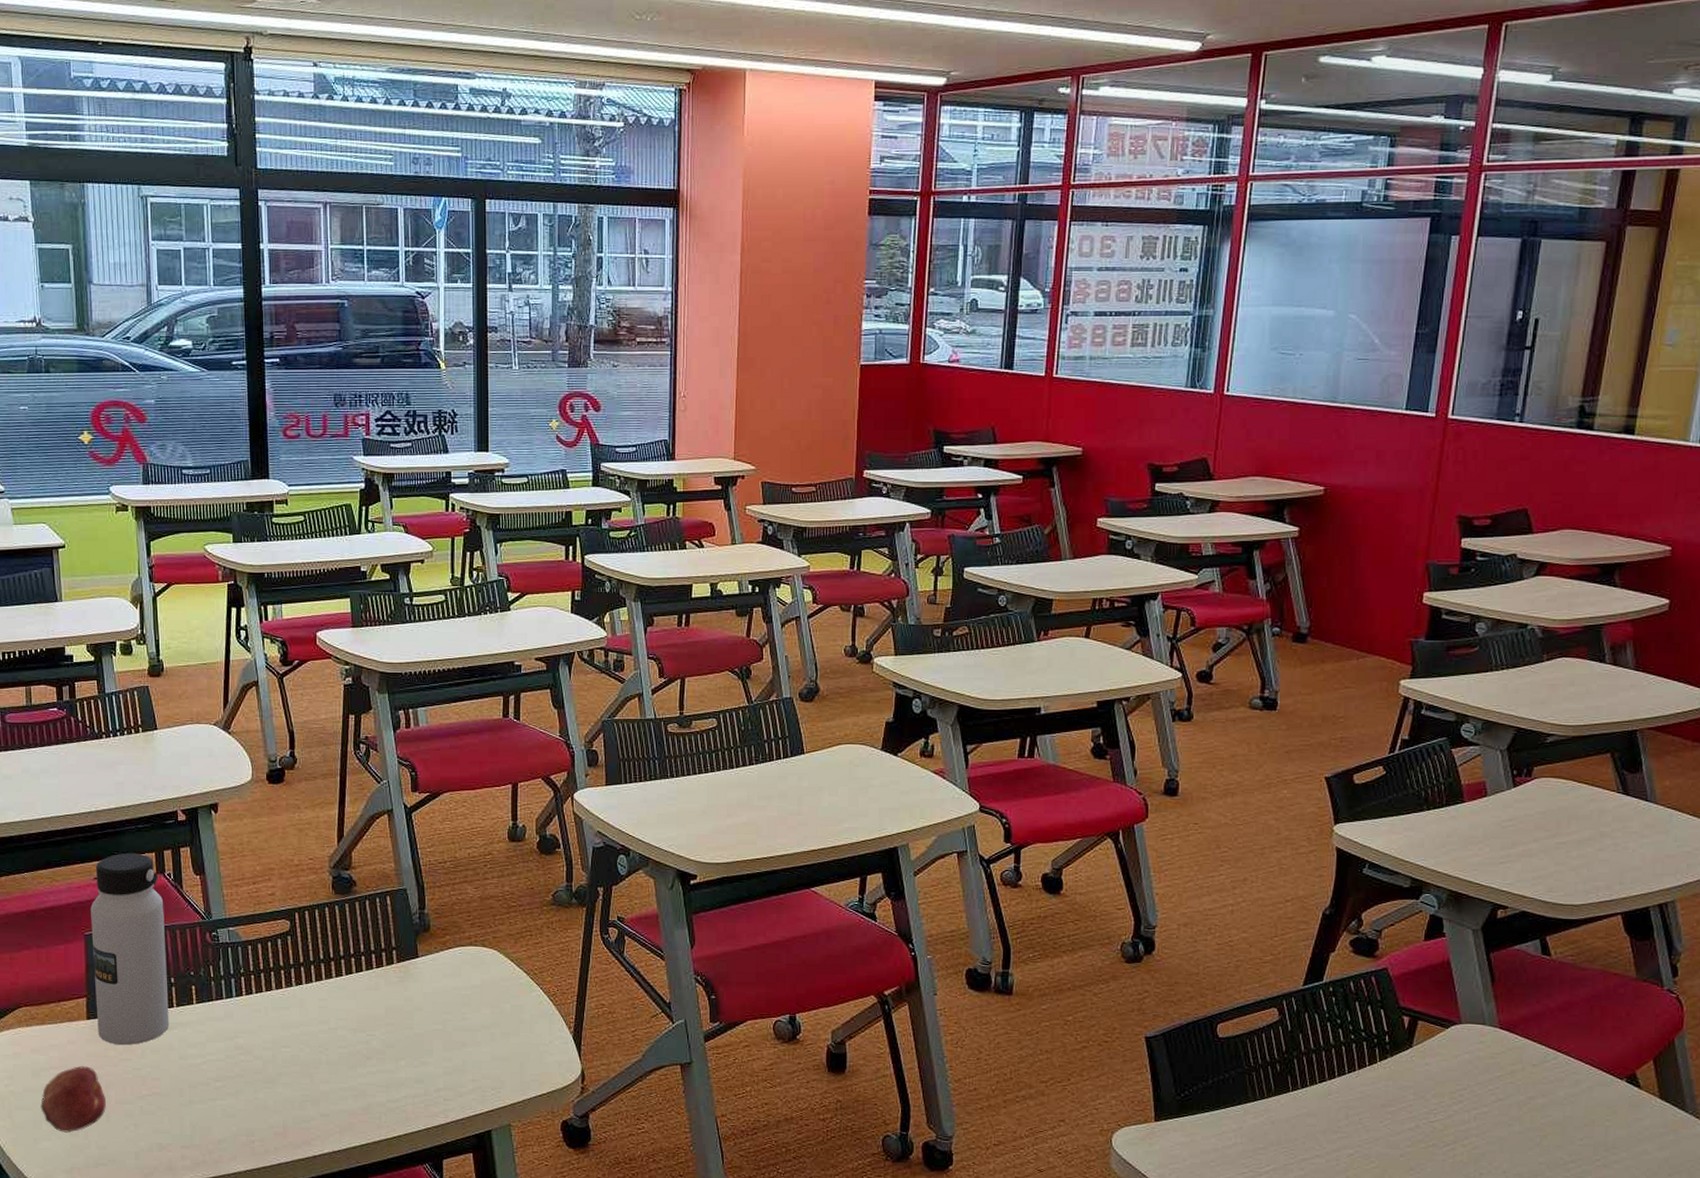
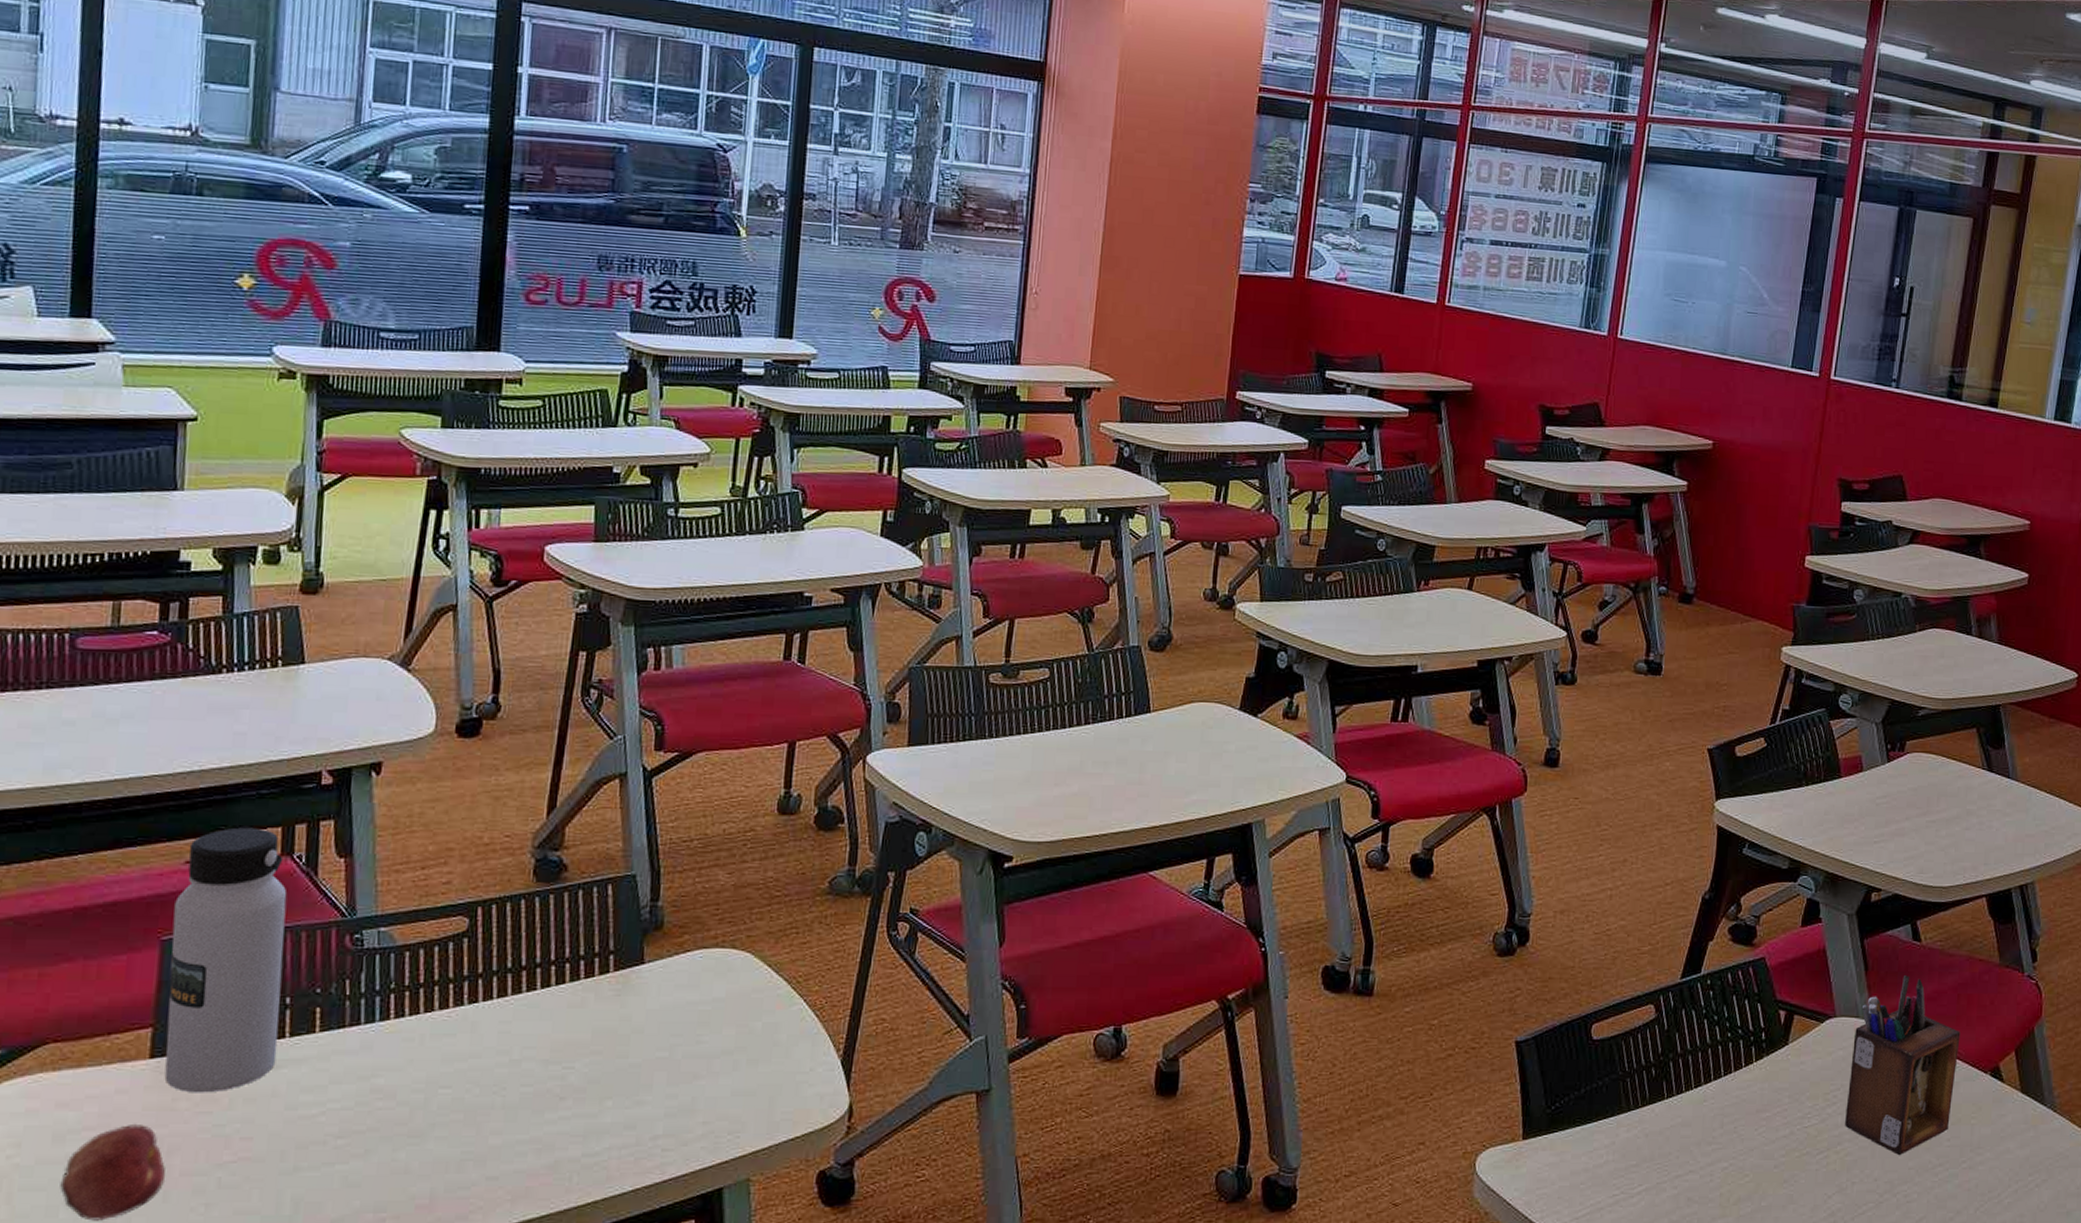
desk organizer: none [1472,987,1594,1151] -> present [1845,975,1961,1155]

